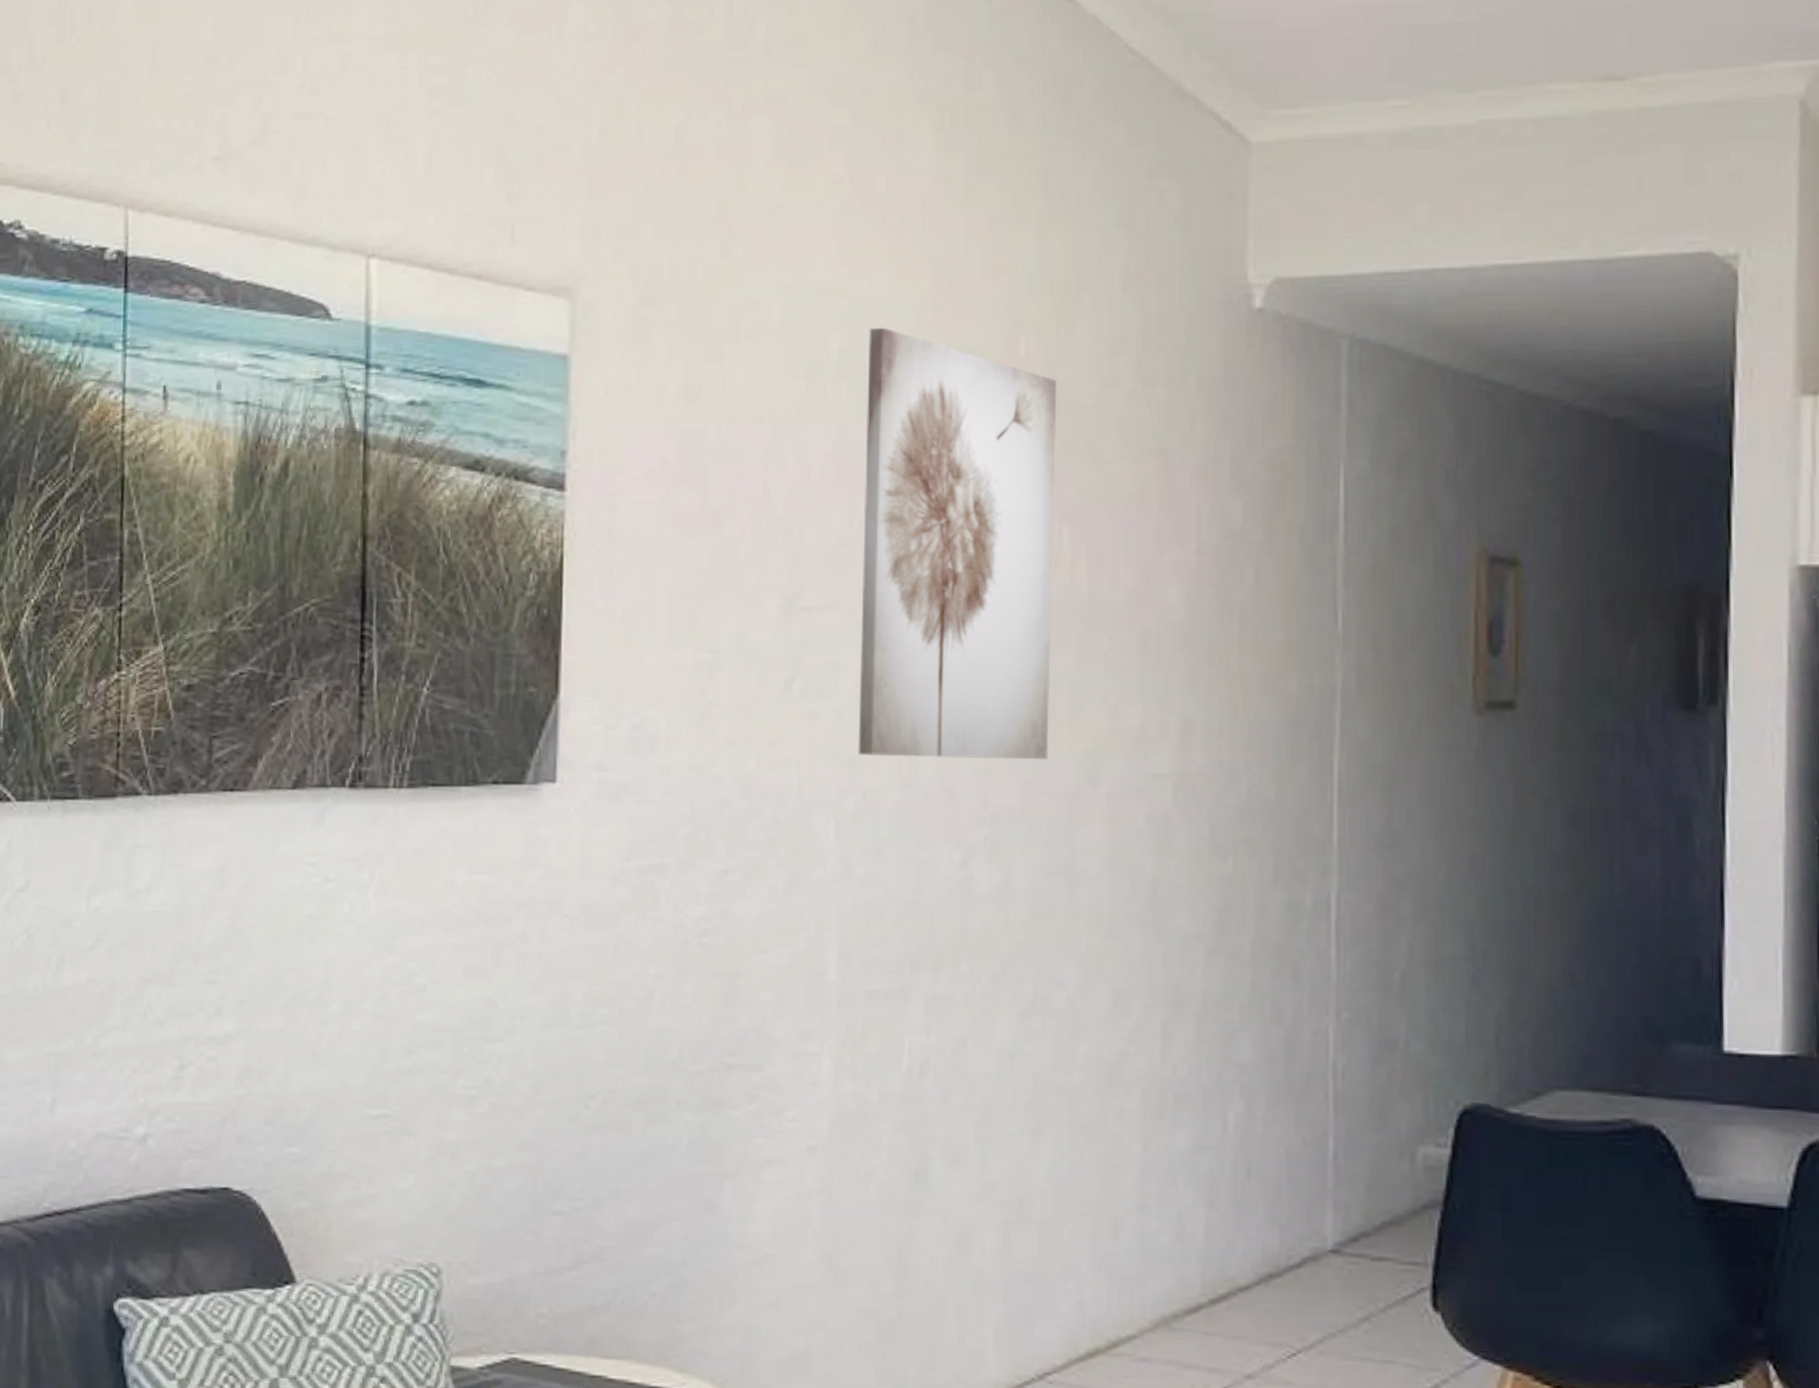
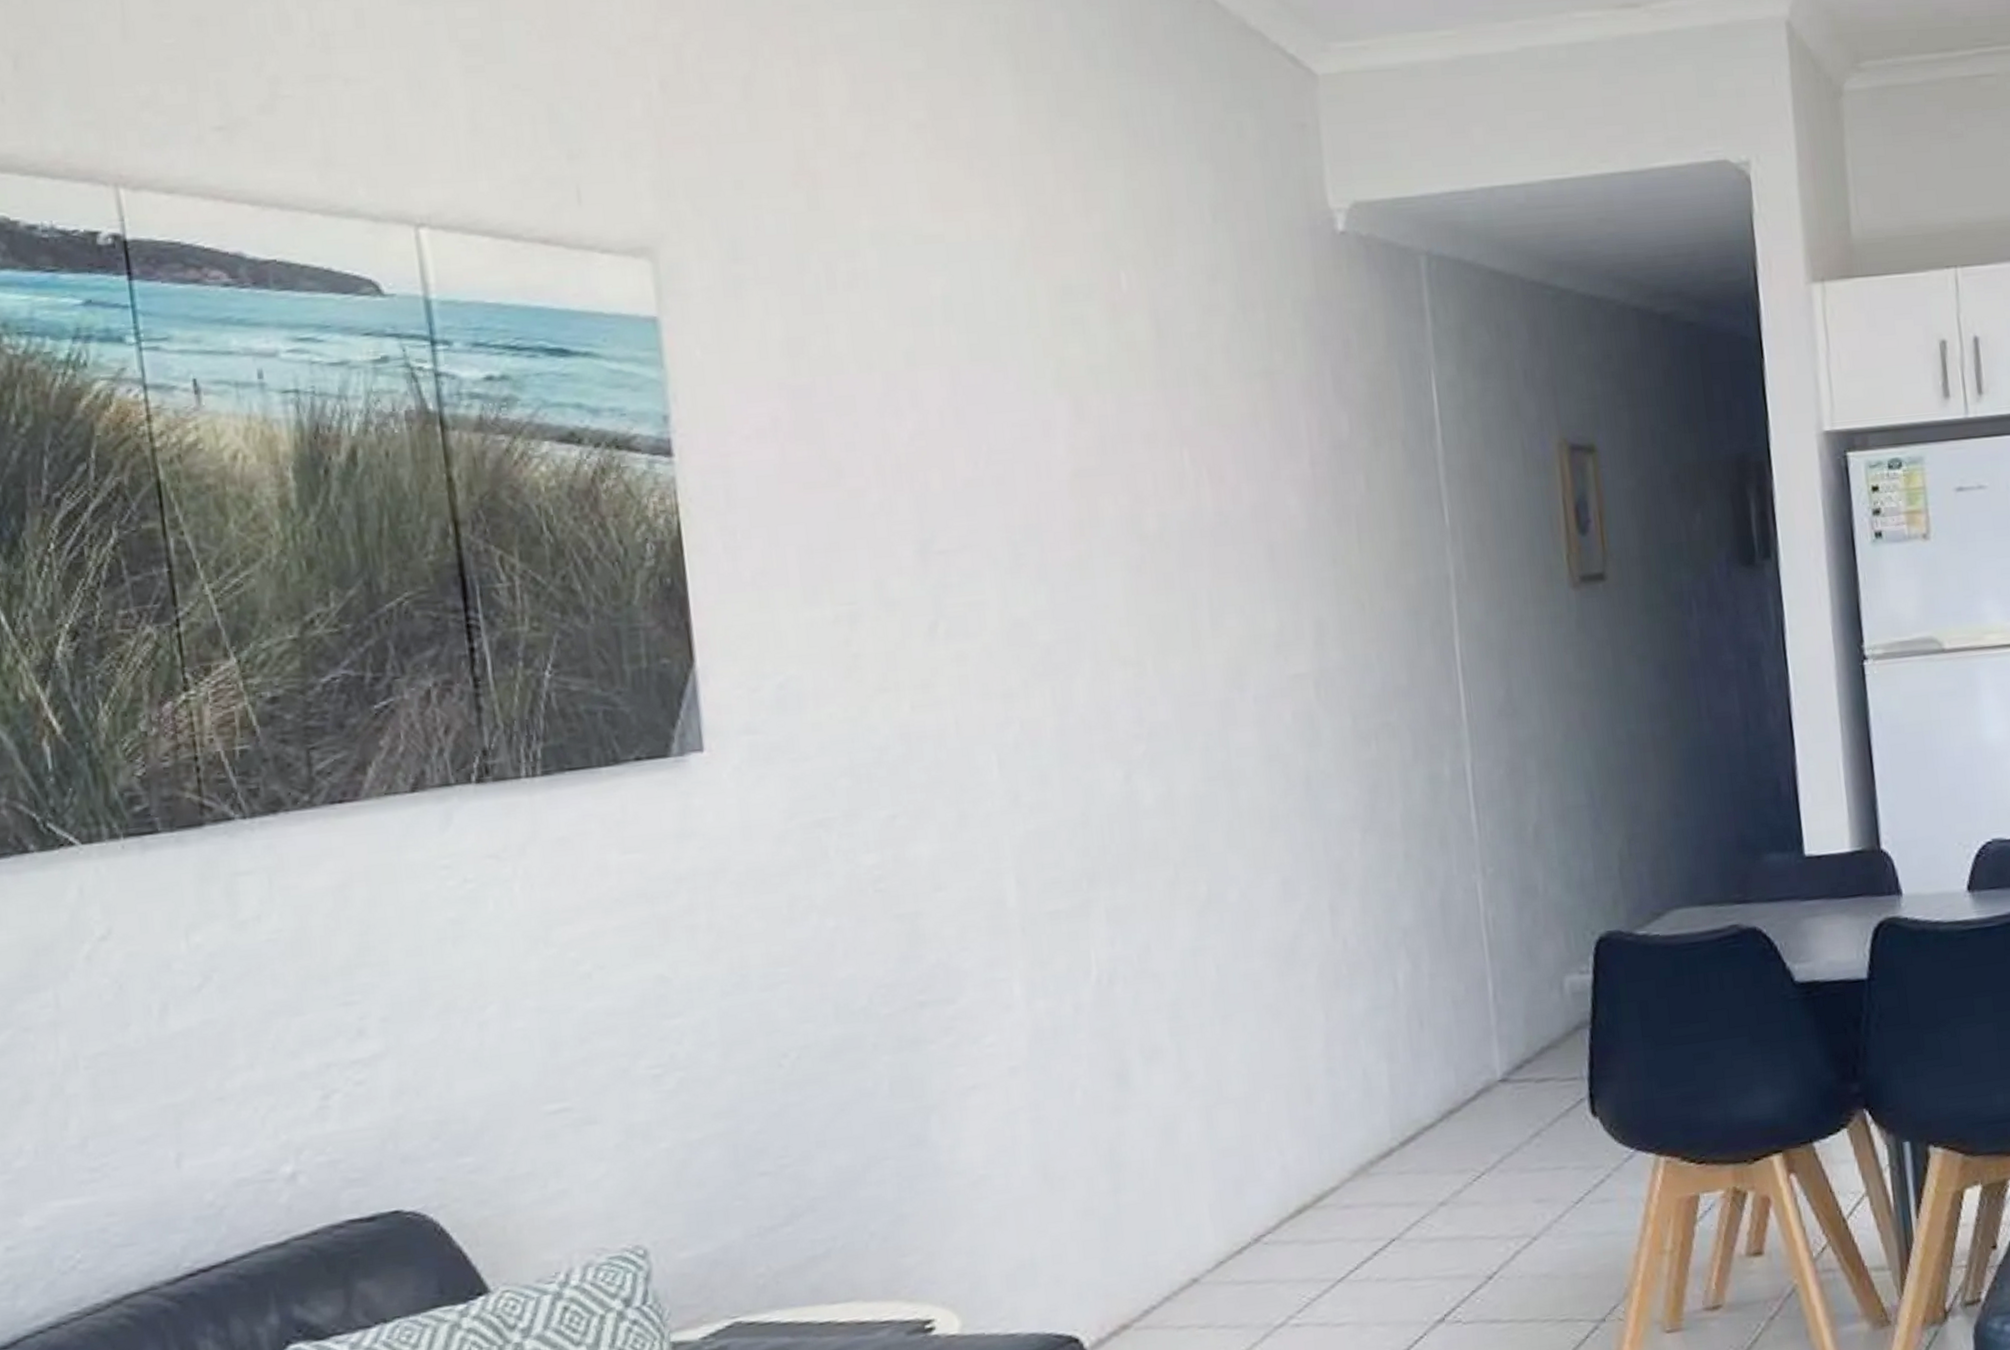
wall art: present [858,327,1057,760] -> none [970,270,1195,689]

